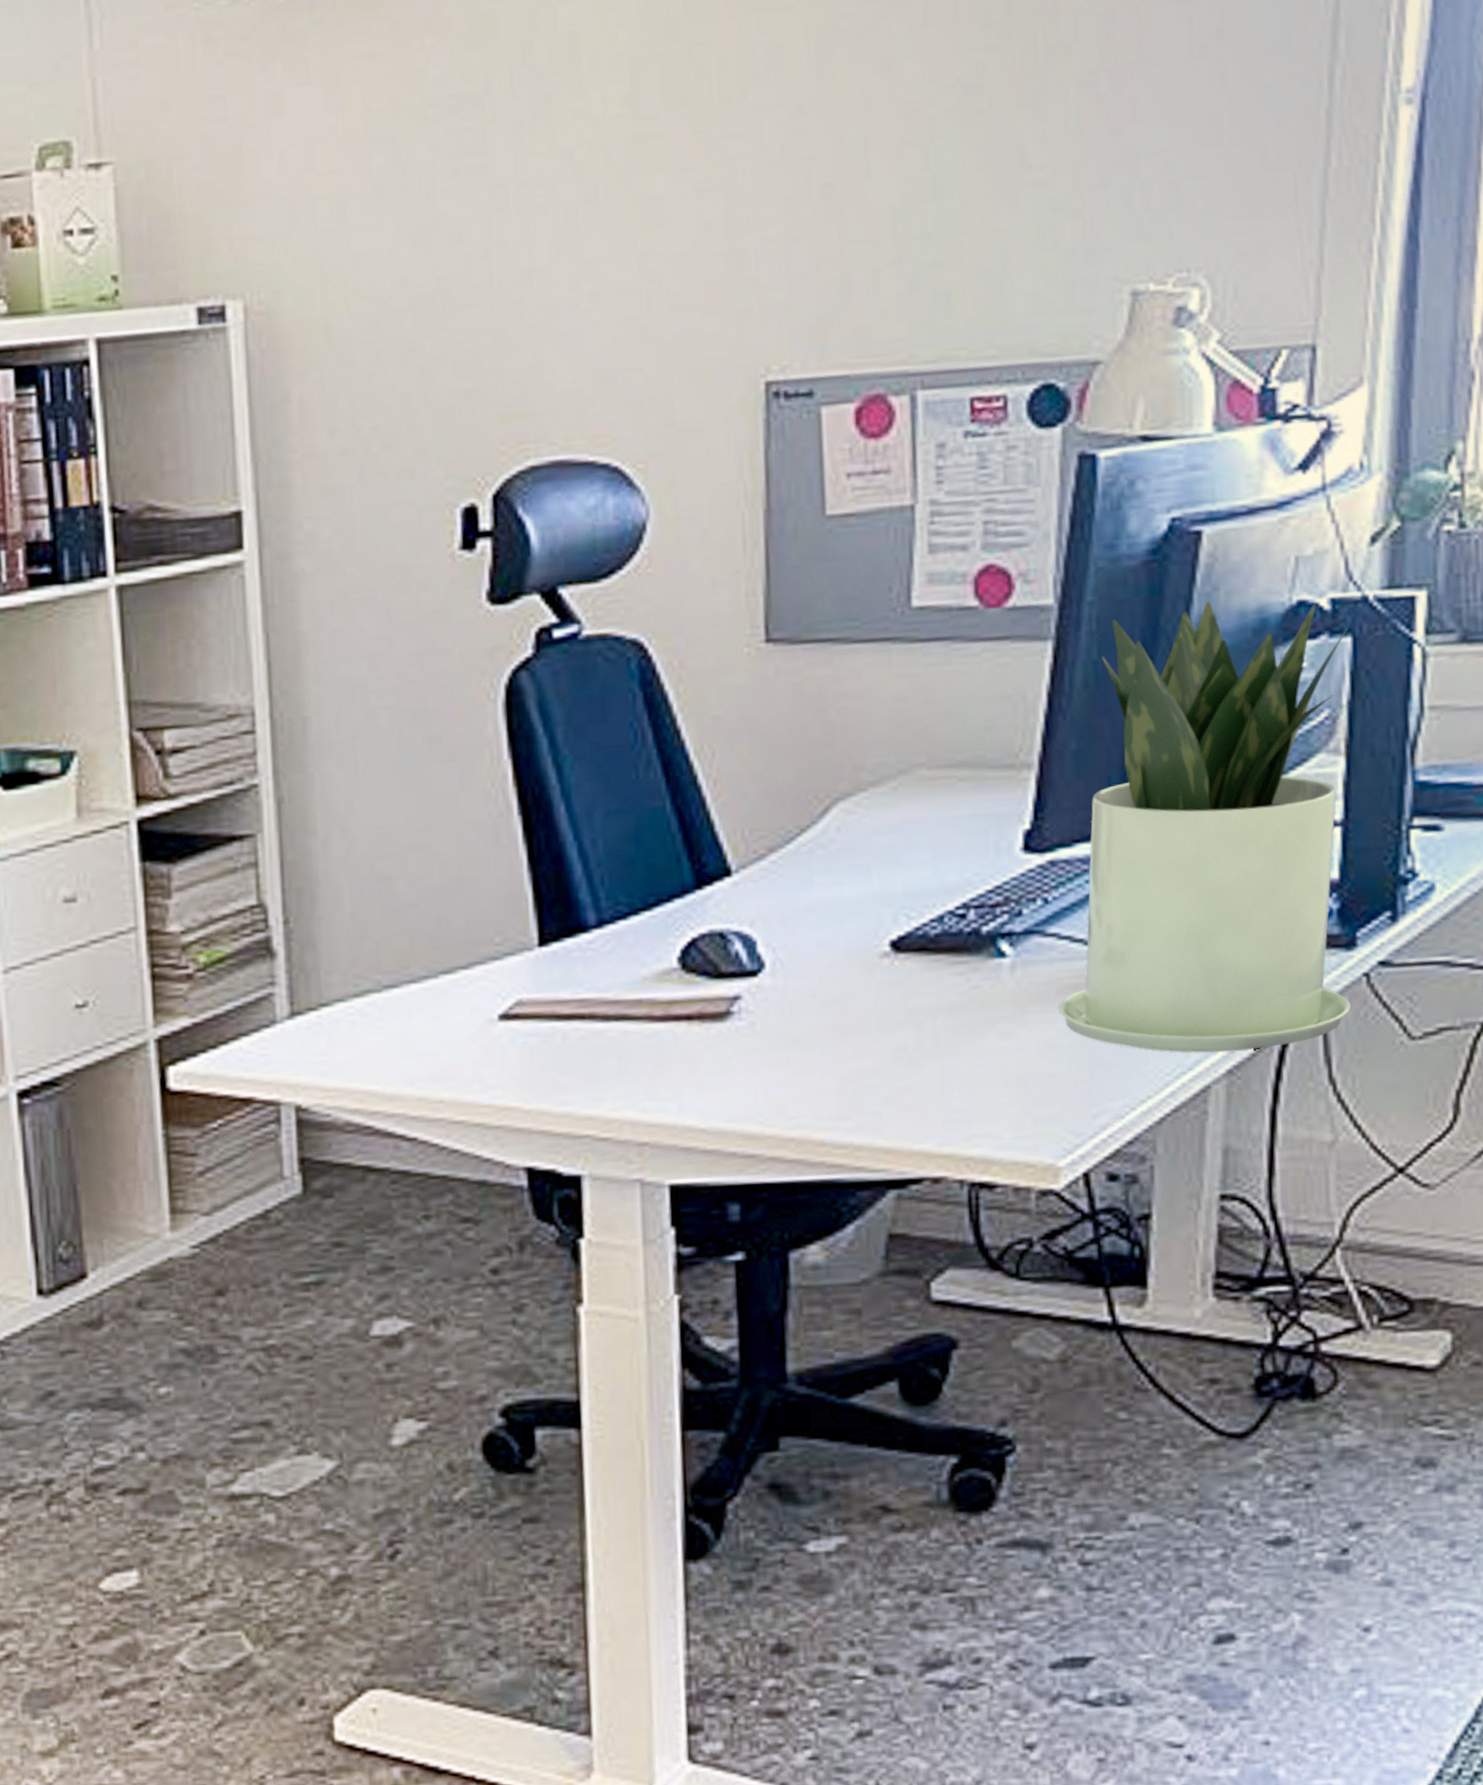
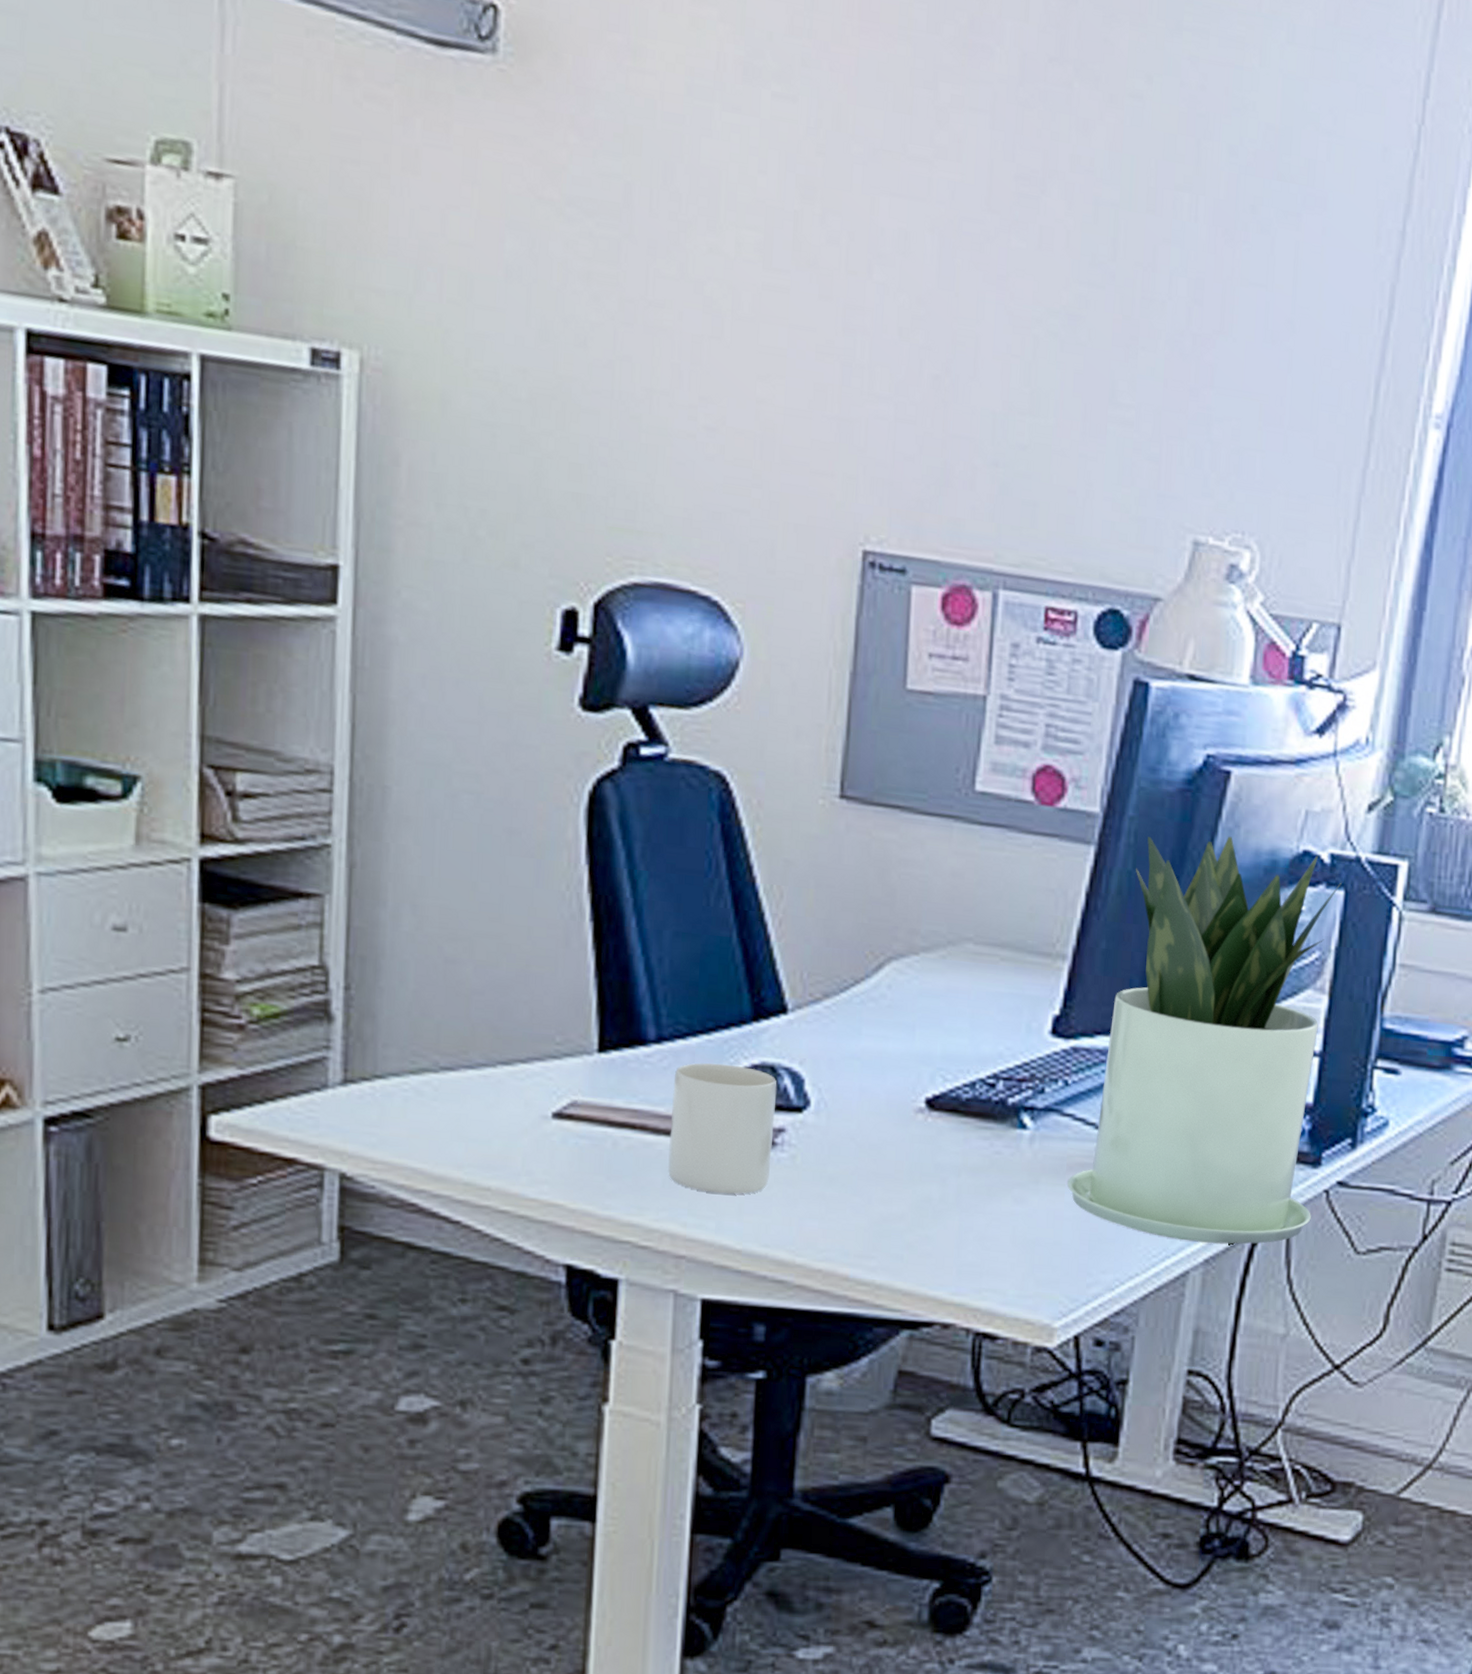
mug: none [619,937,729,1073] -> present [668,1063,777,1194]

